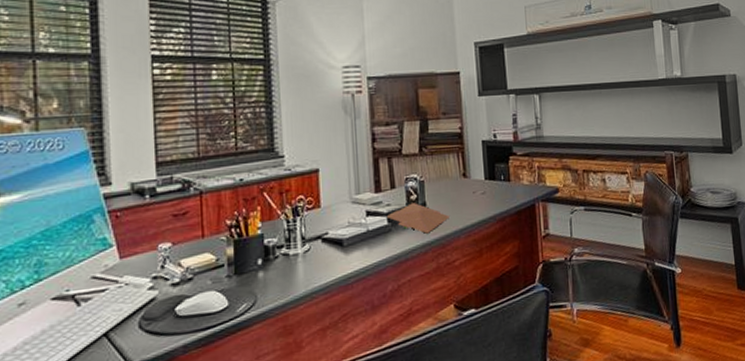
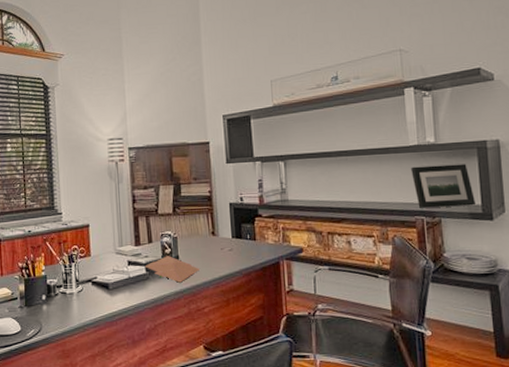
picture frame: none [660,98,718,143] -> present [411,164,476,208]

